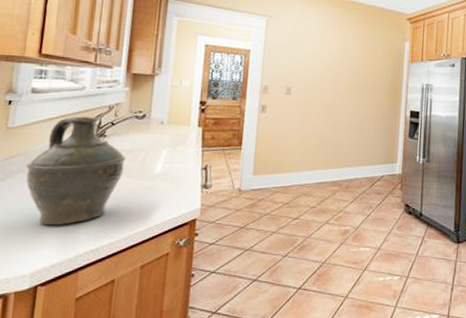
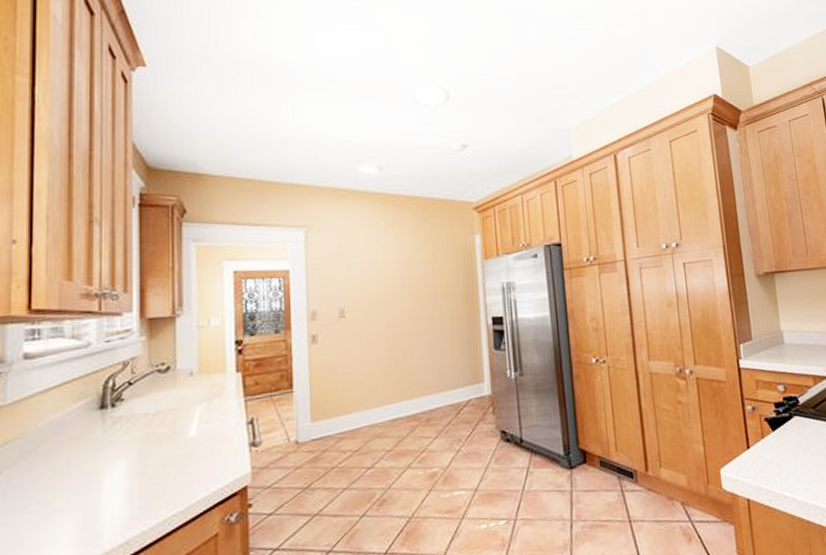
ceramic jug: present [25,116,127,226] -> none [26,378,152,522]

